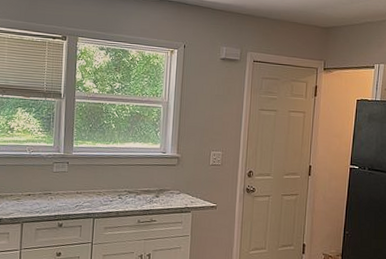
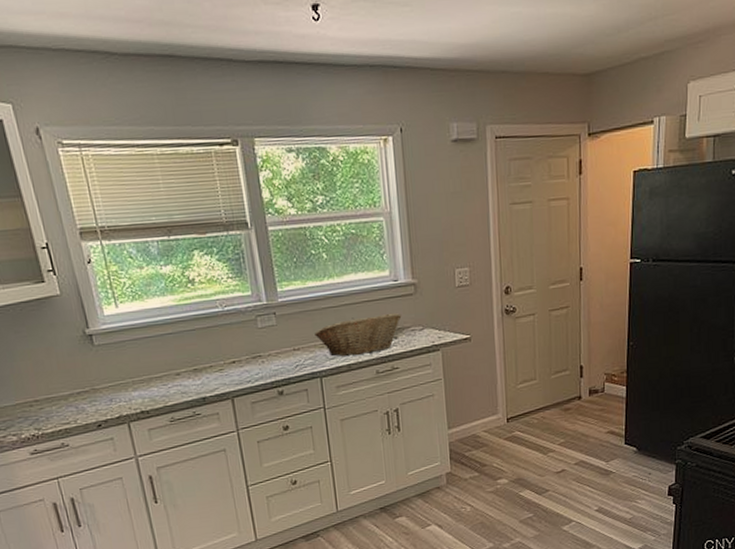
fruit basket: none [95,176,165,206] -> present [314,312,402,357]

